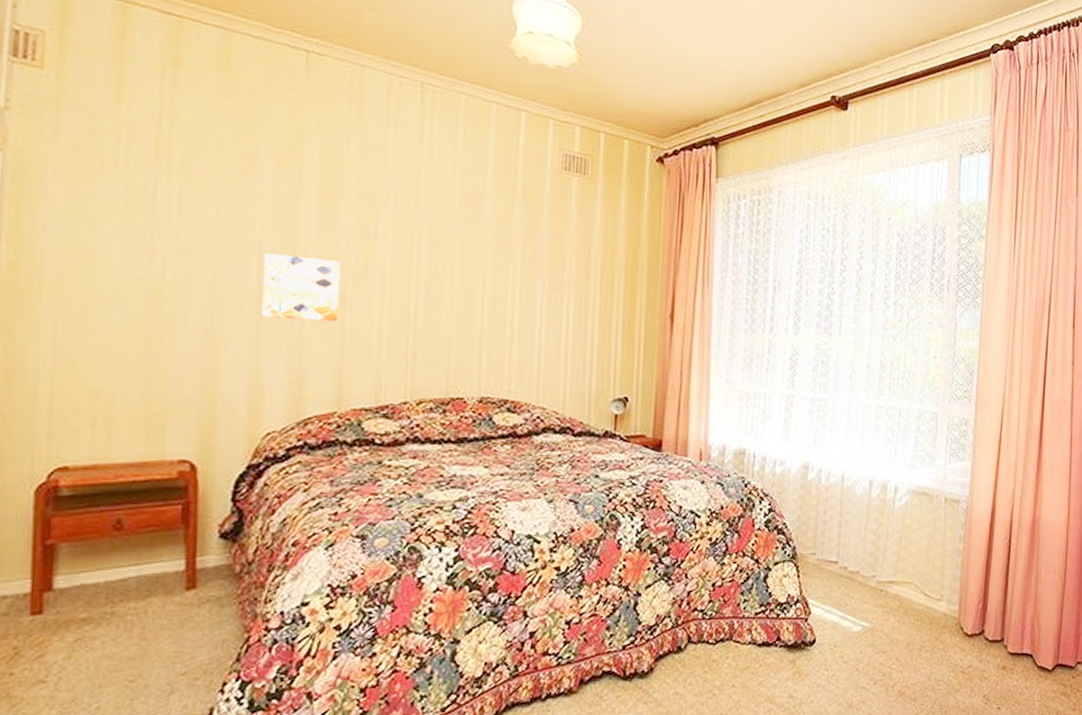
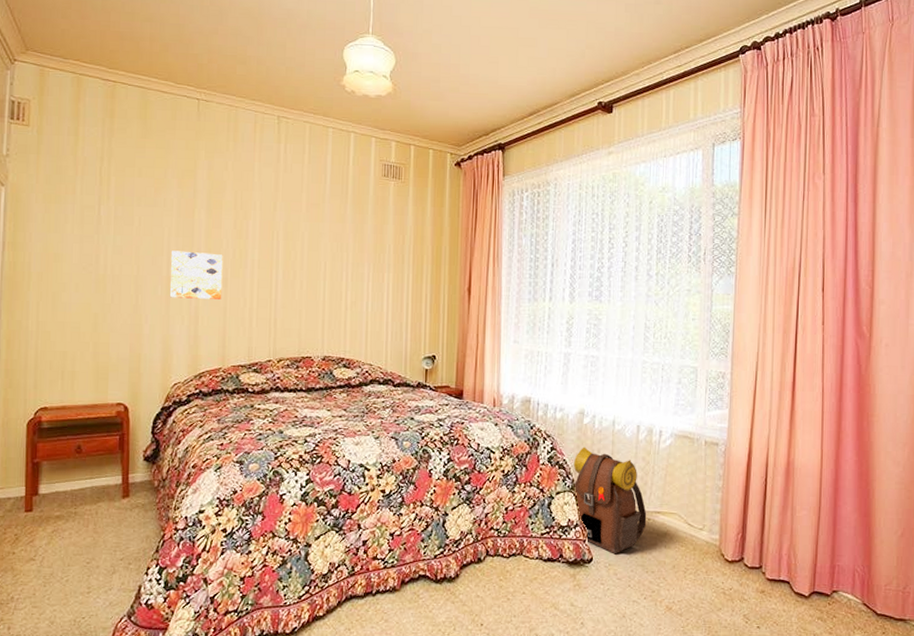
backpack: none [794,507,879,634] -> present [573,447,647,555]

